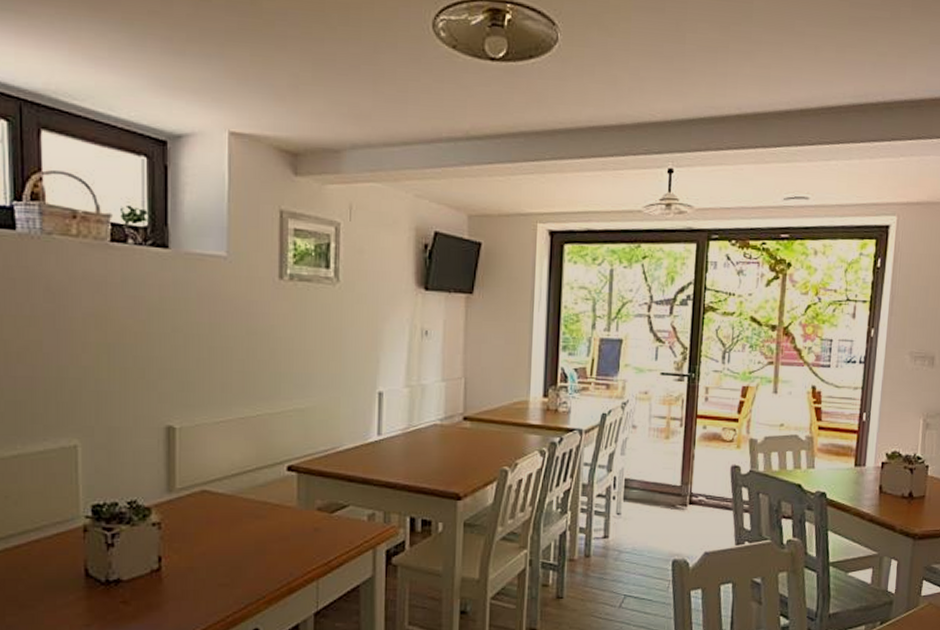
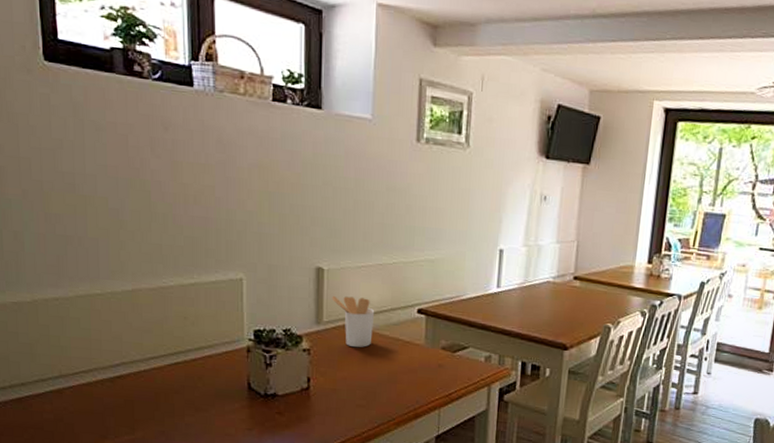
utensil holder: none [185,457,237,517] -> present [332,295,375,348]

